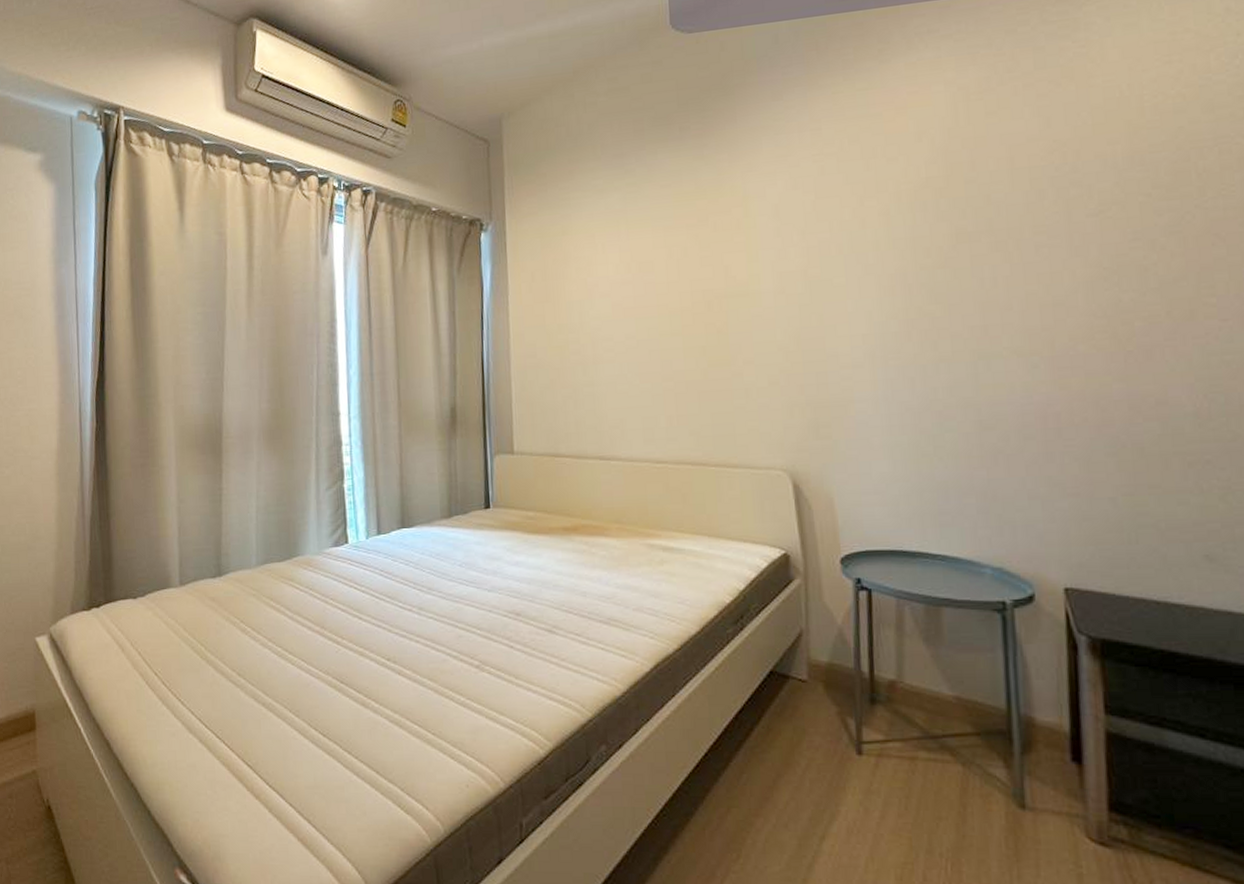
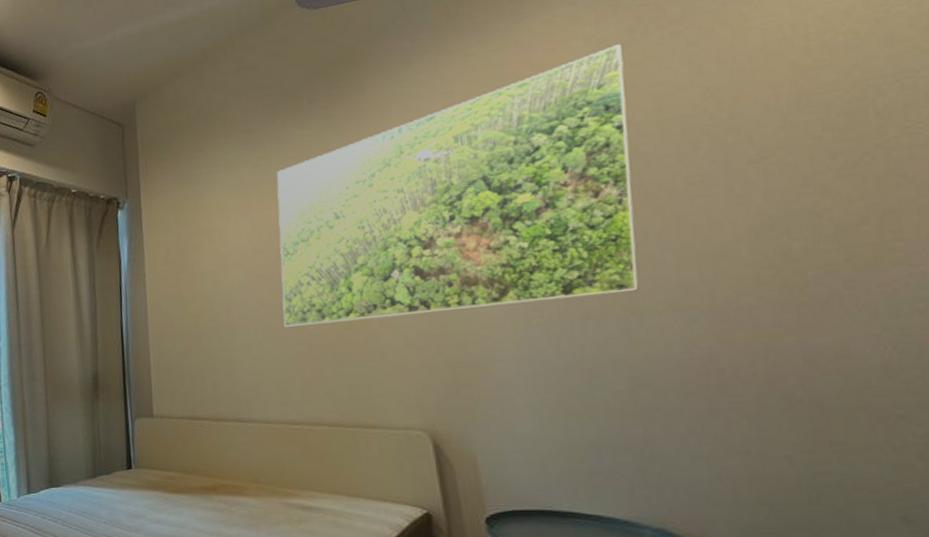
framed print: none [646,92,987,363] -> present [276,44,639,328]

